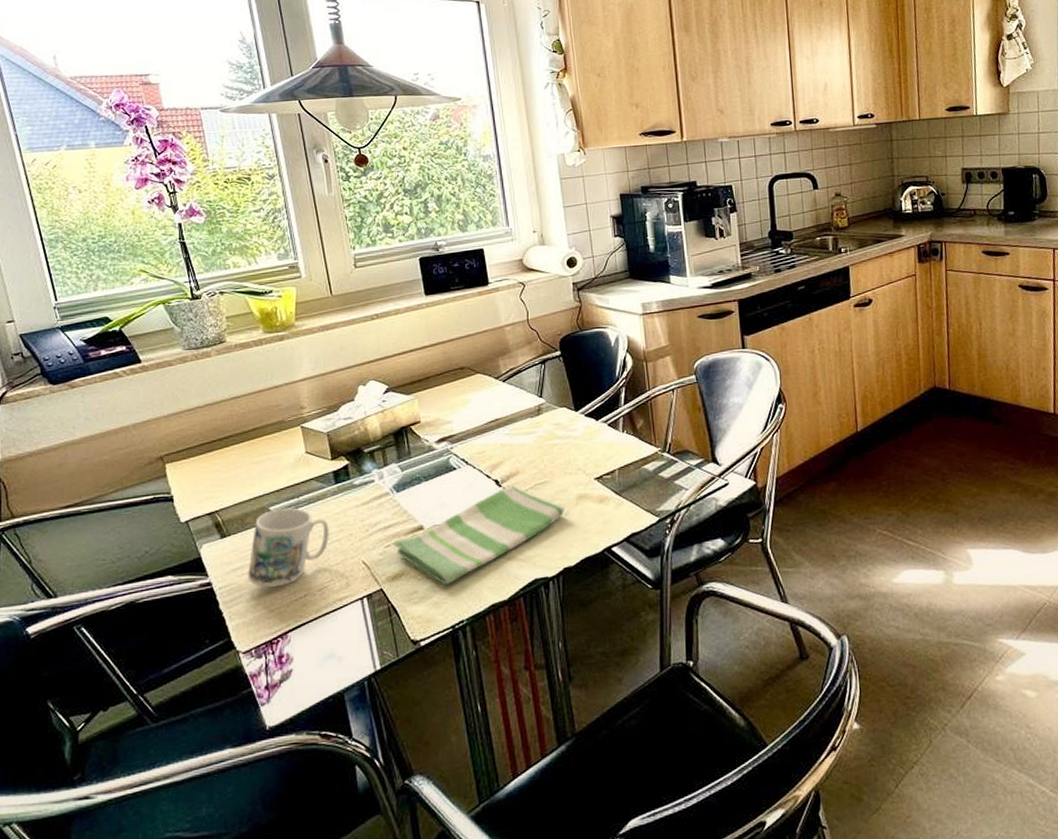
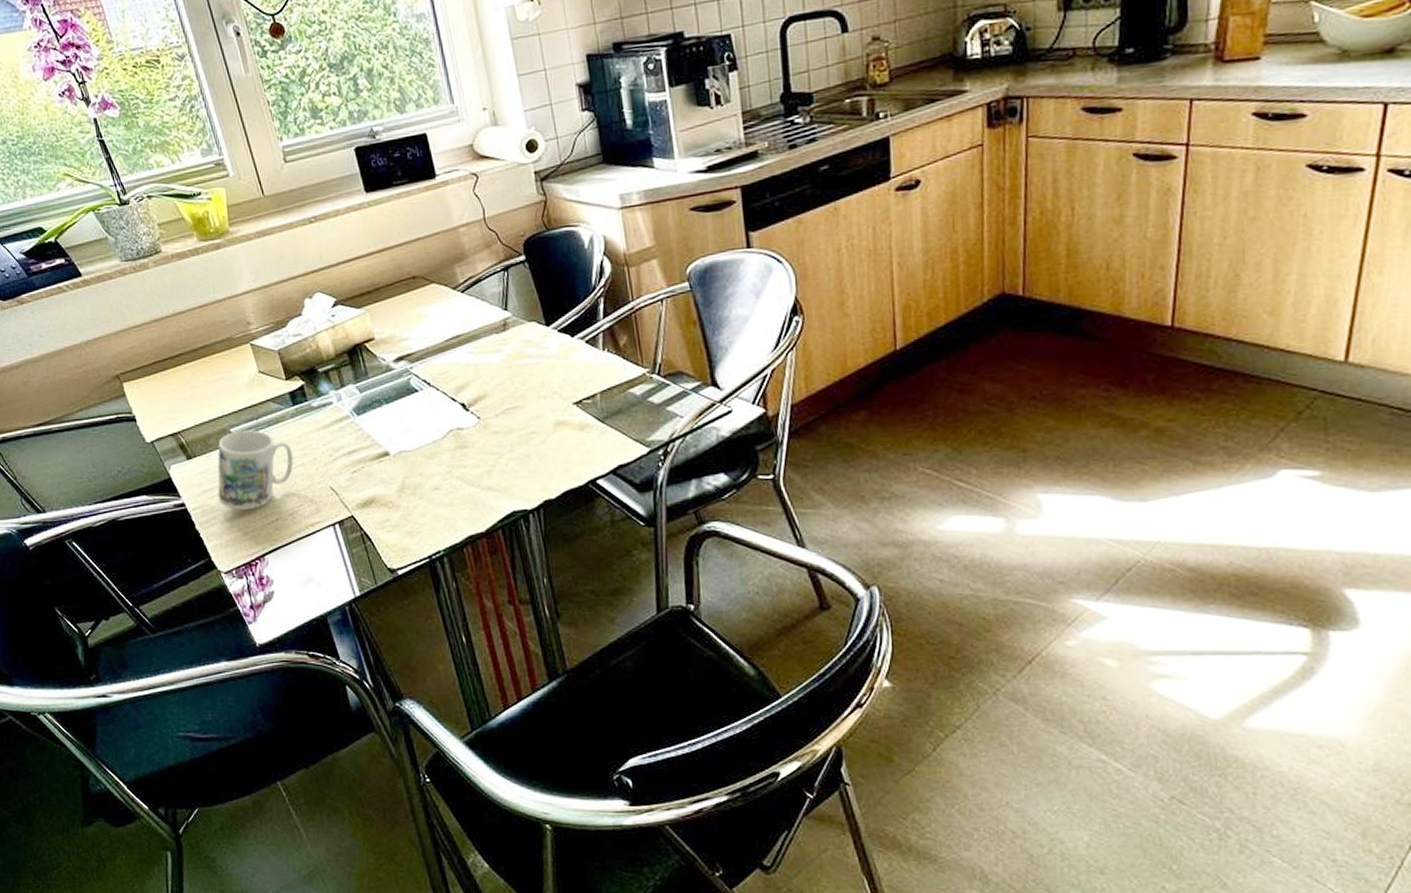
dish towel: present [394,486,565,585] -> none [360,410,541,515]

